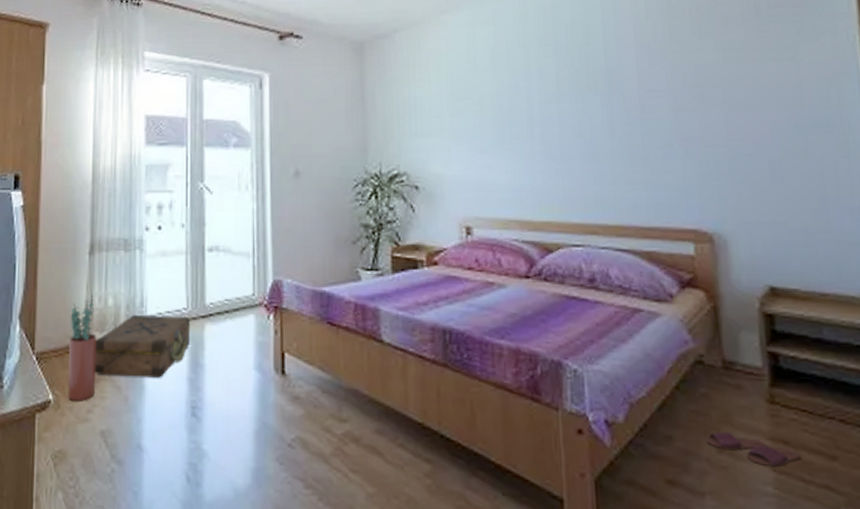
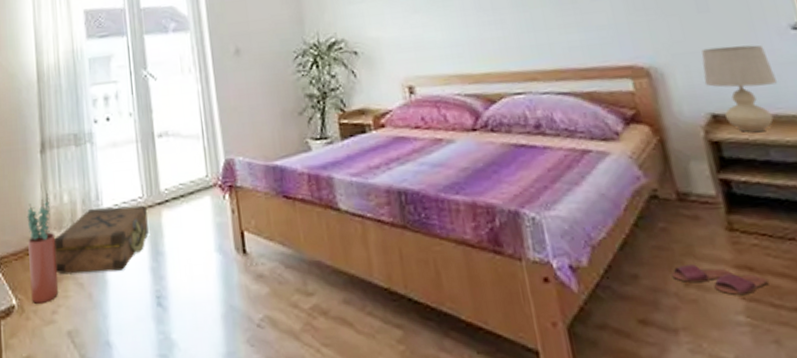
table lamp: none [767,220,841,310] -> present [701,45,777,133]

